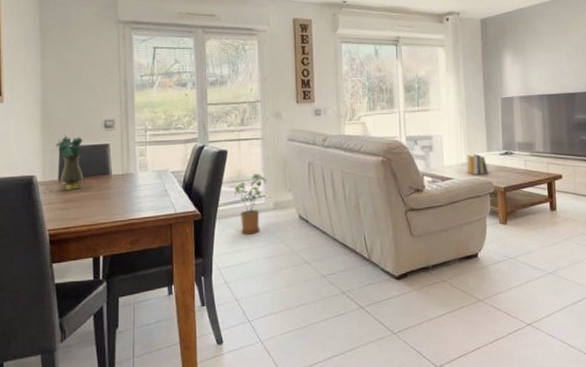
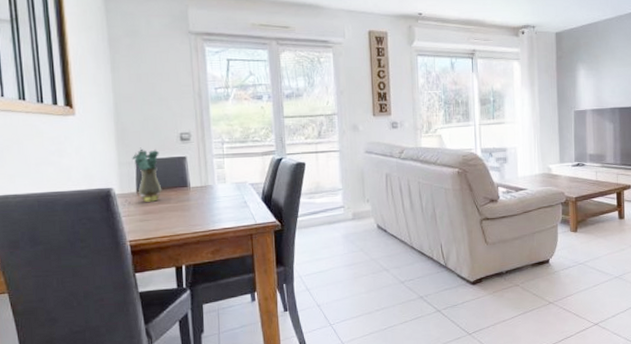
house plant: present [234,174,267,235] -> none [313,185,346,244]
books: present [467,154,489,175] -> none [540,165,561,186]

